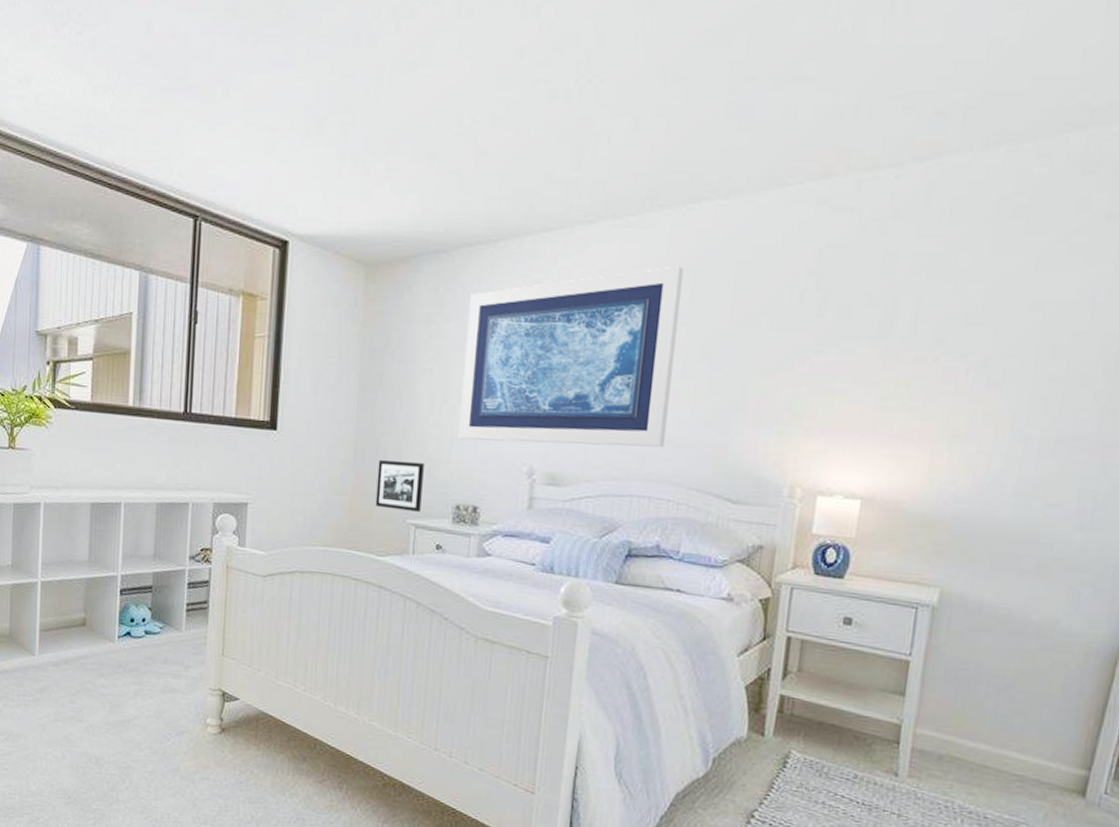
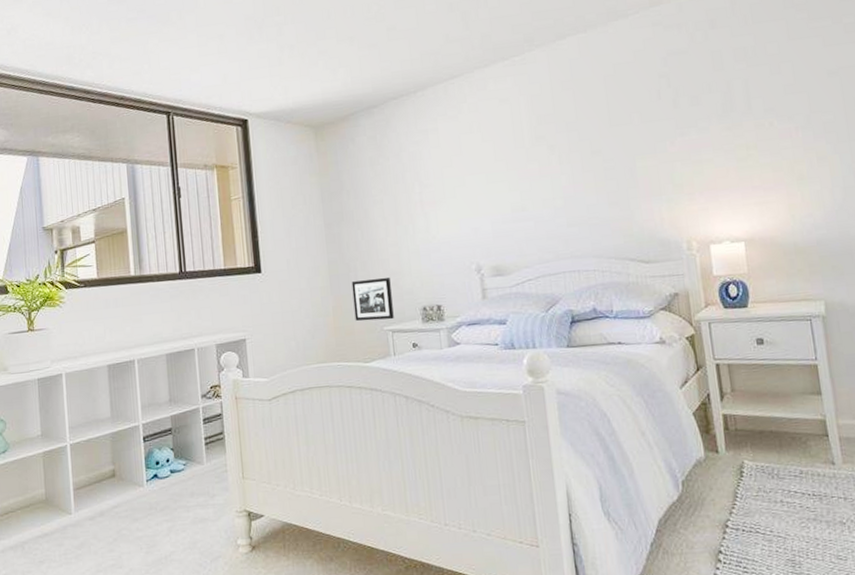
wall art: present [457,265,683,448] -> none [403,87,581,253]

